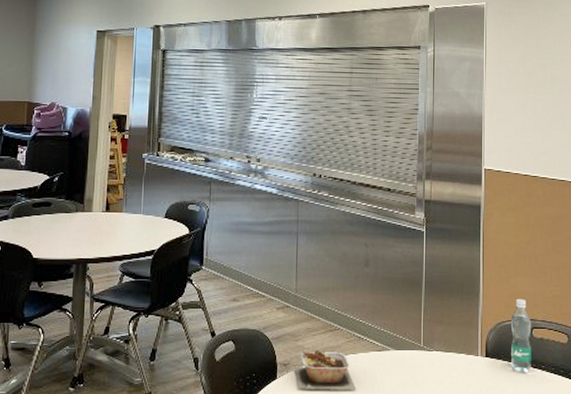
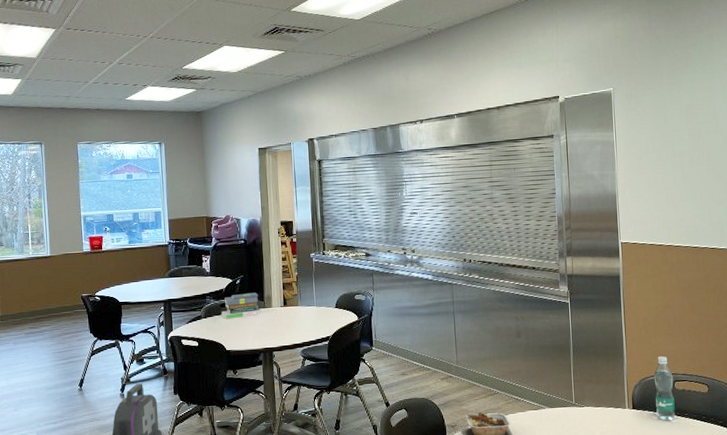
books: none [32,193,78,222] -> present [221,292,260,320]

